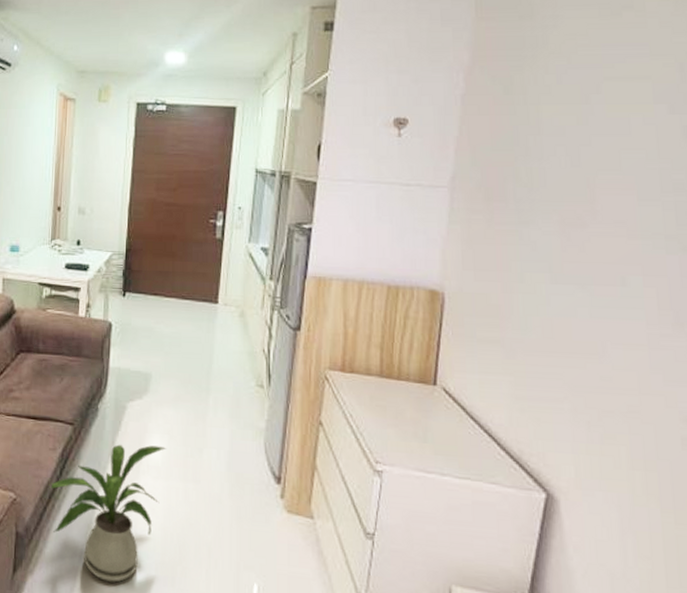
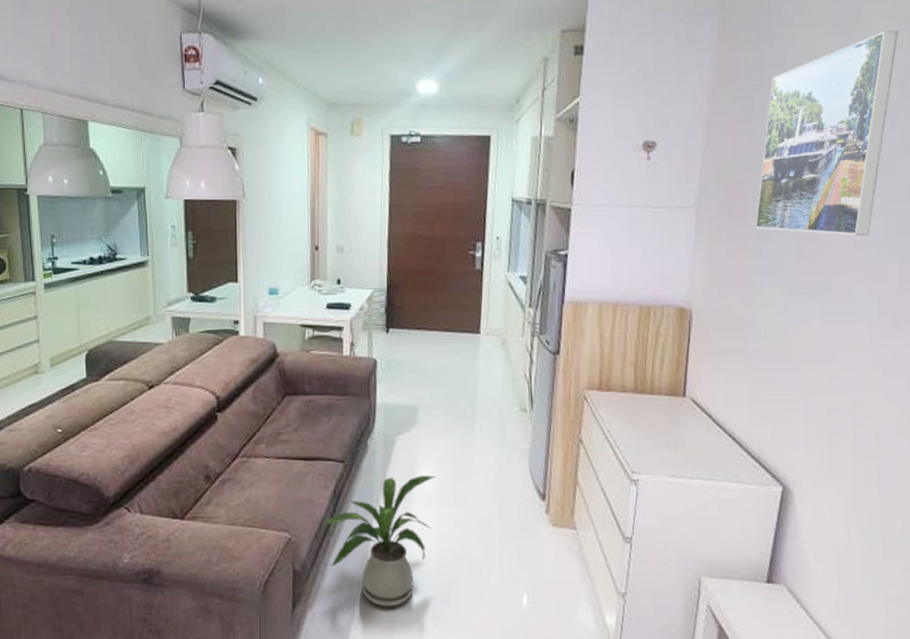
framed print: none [514,13,675,227] -> present [754,30,899,237]

